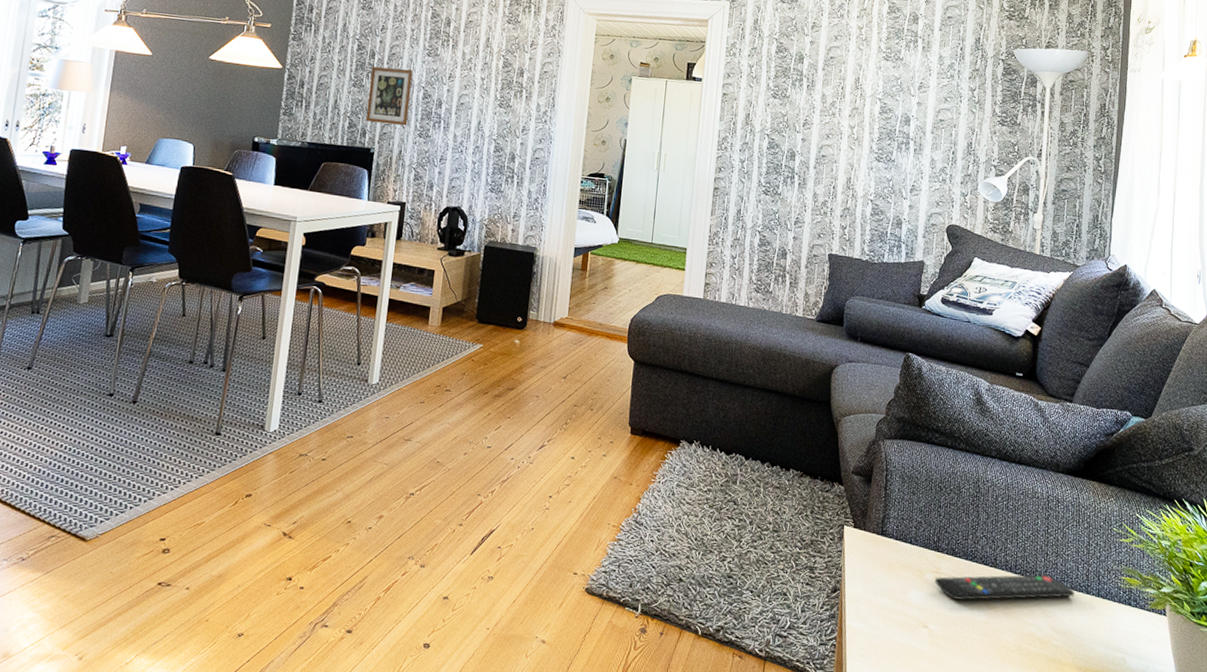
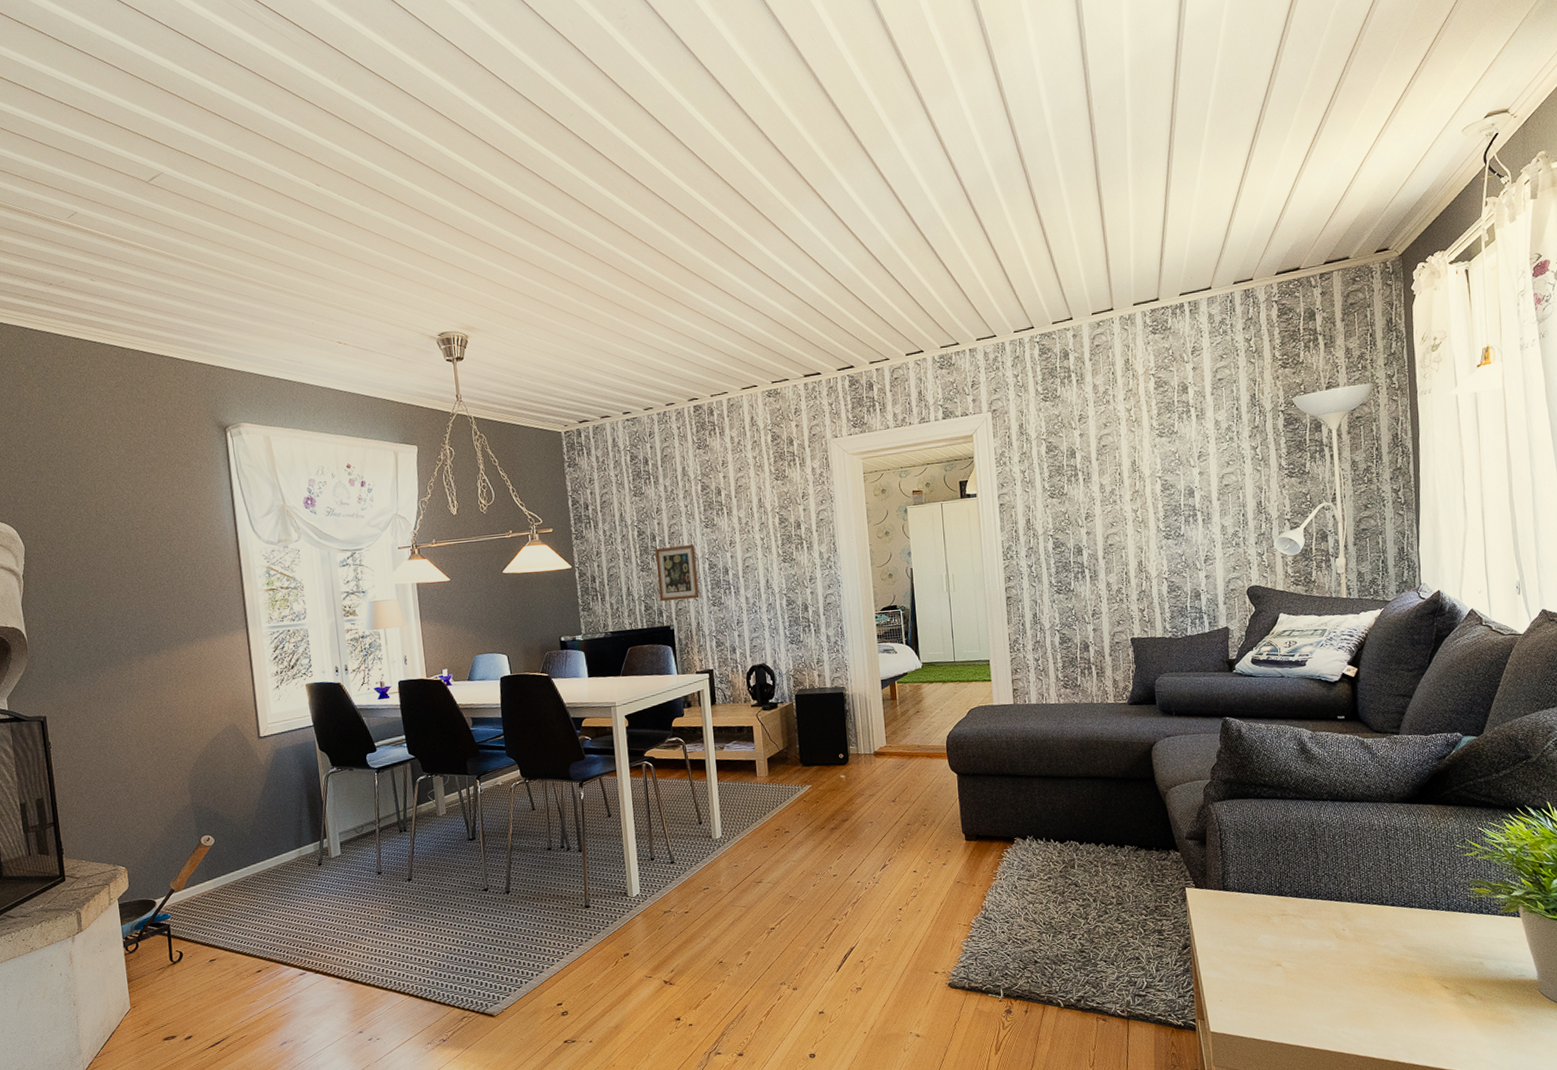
remote control: present [935,574,1075,601] -> none [1282,899,1425,937]

